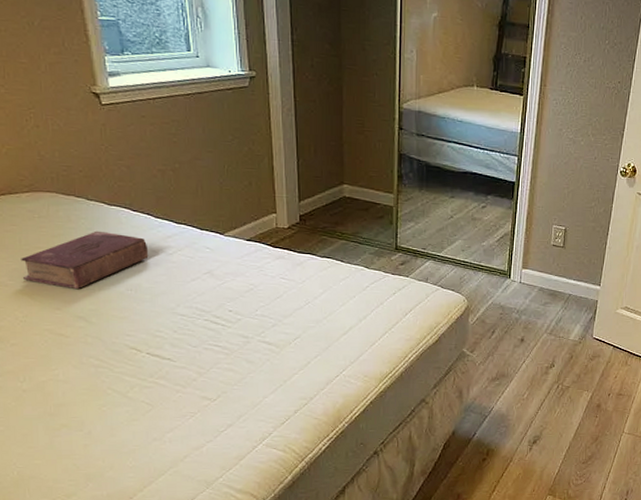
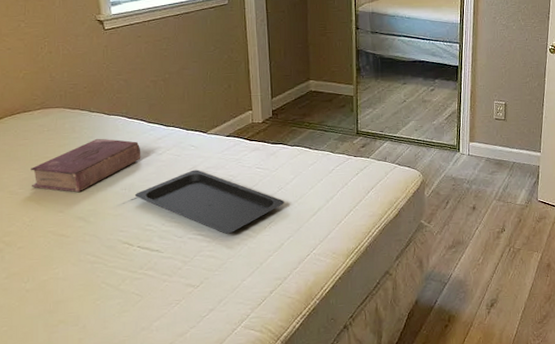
serving tray: none [142,274,312,347] -> present [134,169,285,234]

